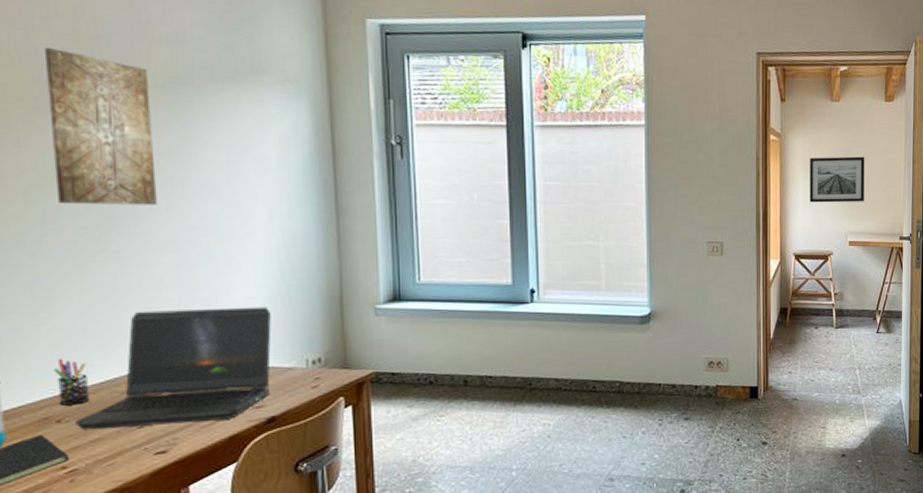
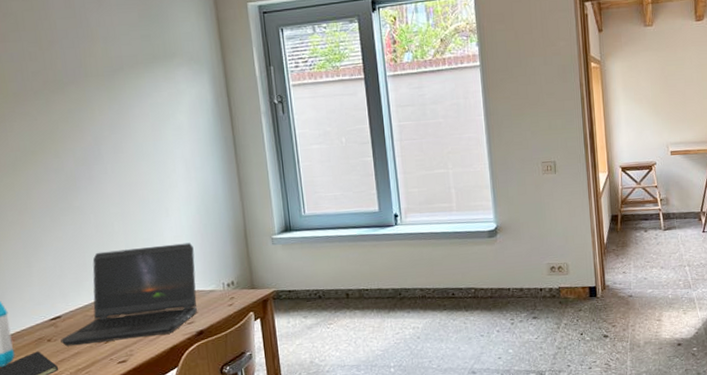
wall art: present [45,47,158,205] -> none [18,53,105,174]
pen holder: present [53,358,90,406] -> none [43,292,70,328]
wall art: present [809,156,865,203] -> none [629,73,682,120]

